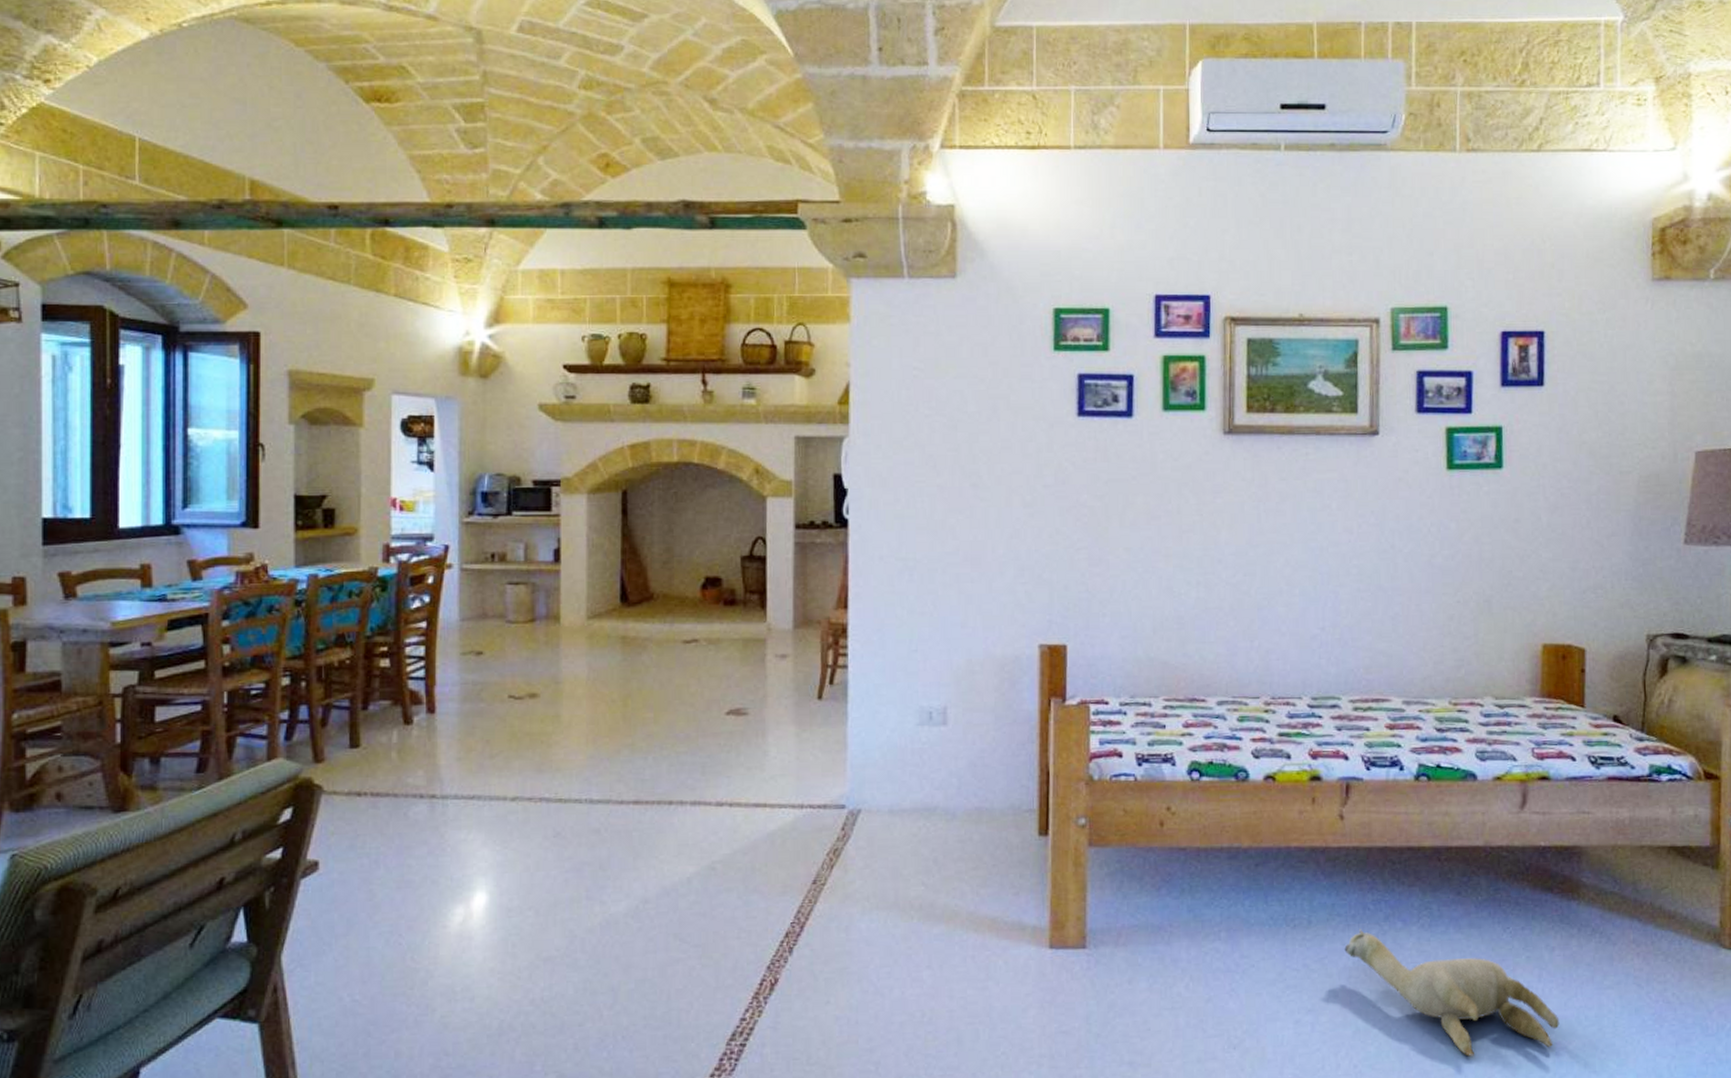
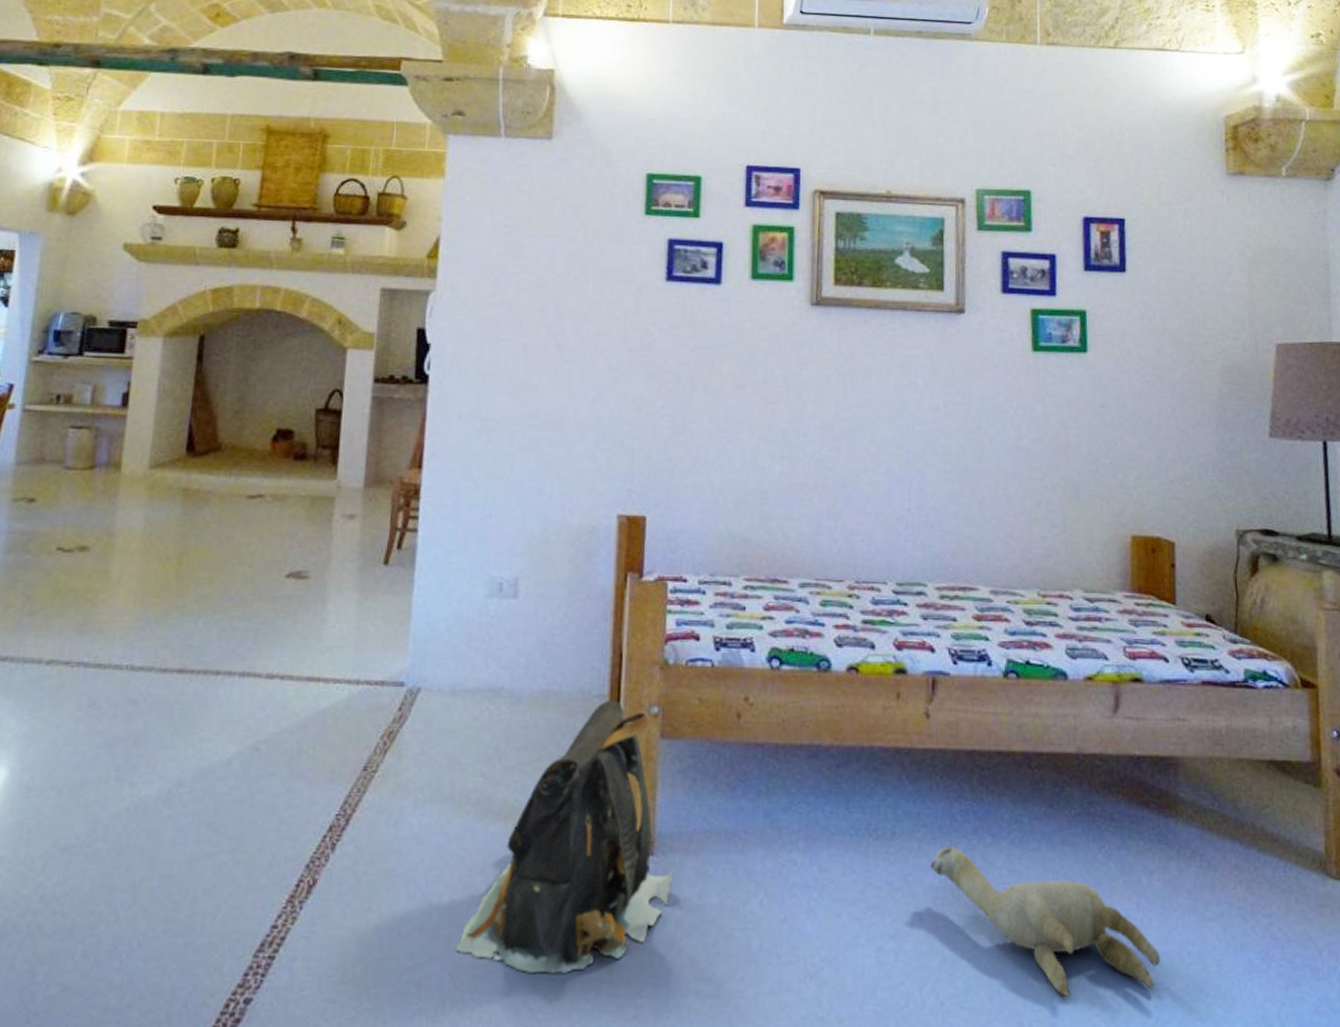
backpack: none [908,813,1107,1052] -> present [455,700,675,974]

